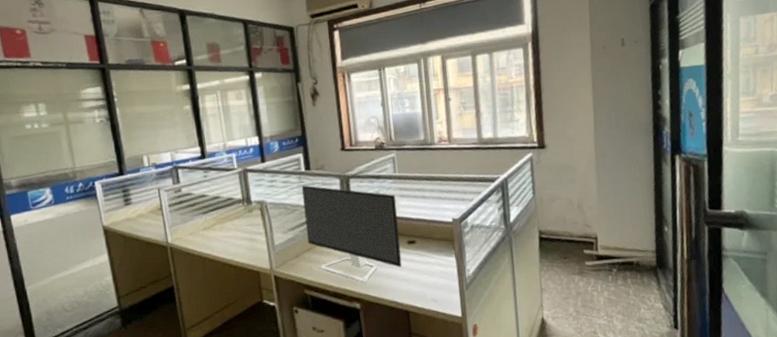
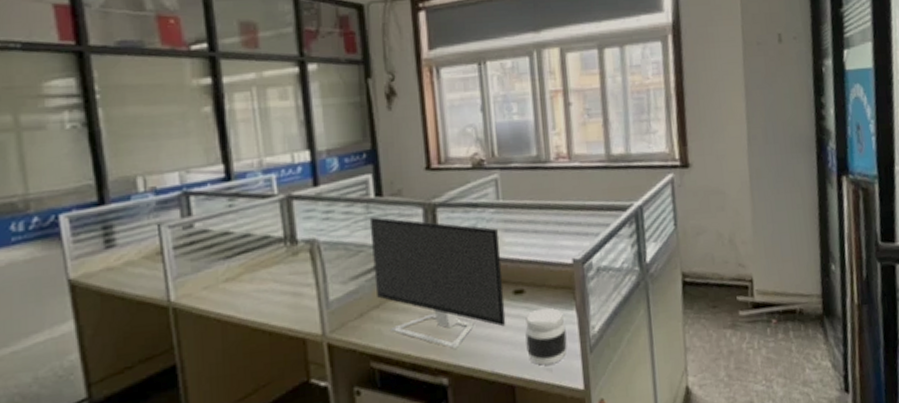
jar: none [416,254,449,297] -> present [525,308,567,366]

